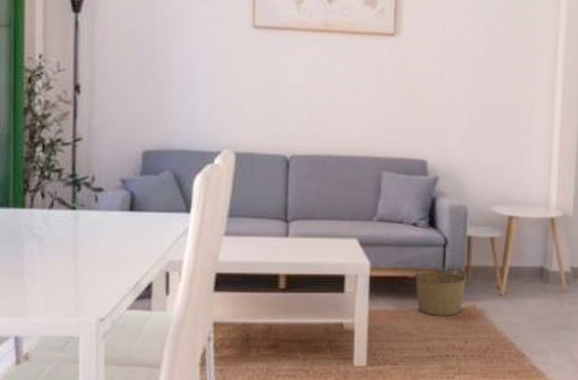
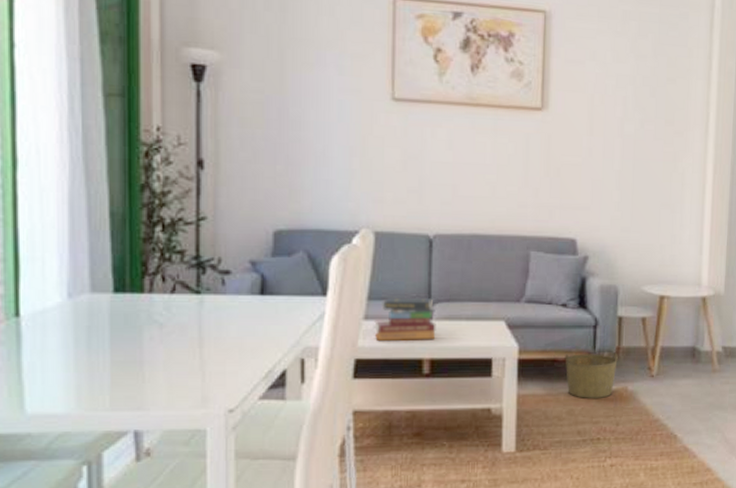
books: none [234,214,292,256] -> present [374,297,436,340]

